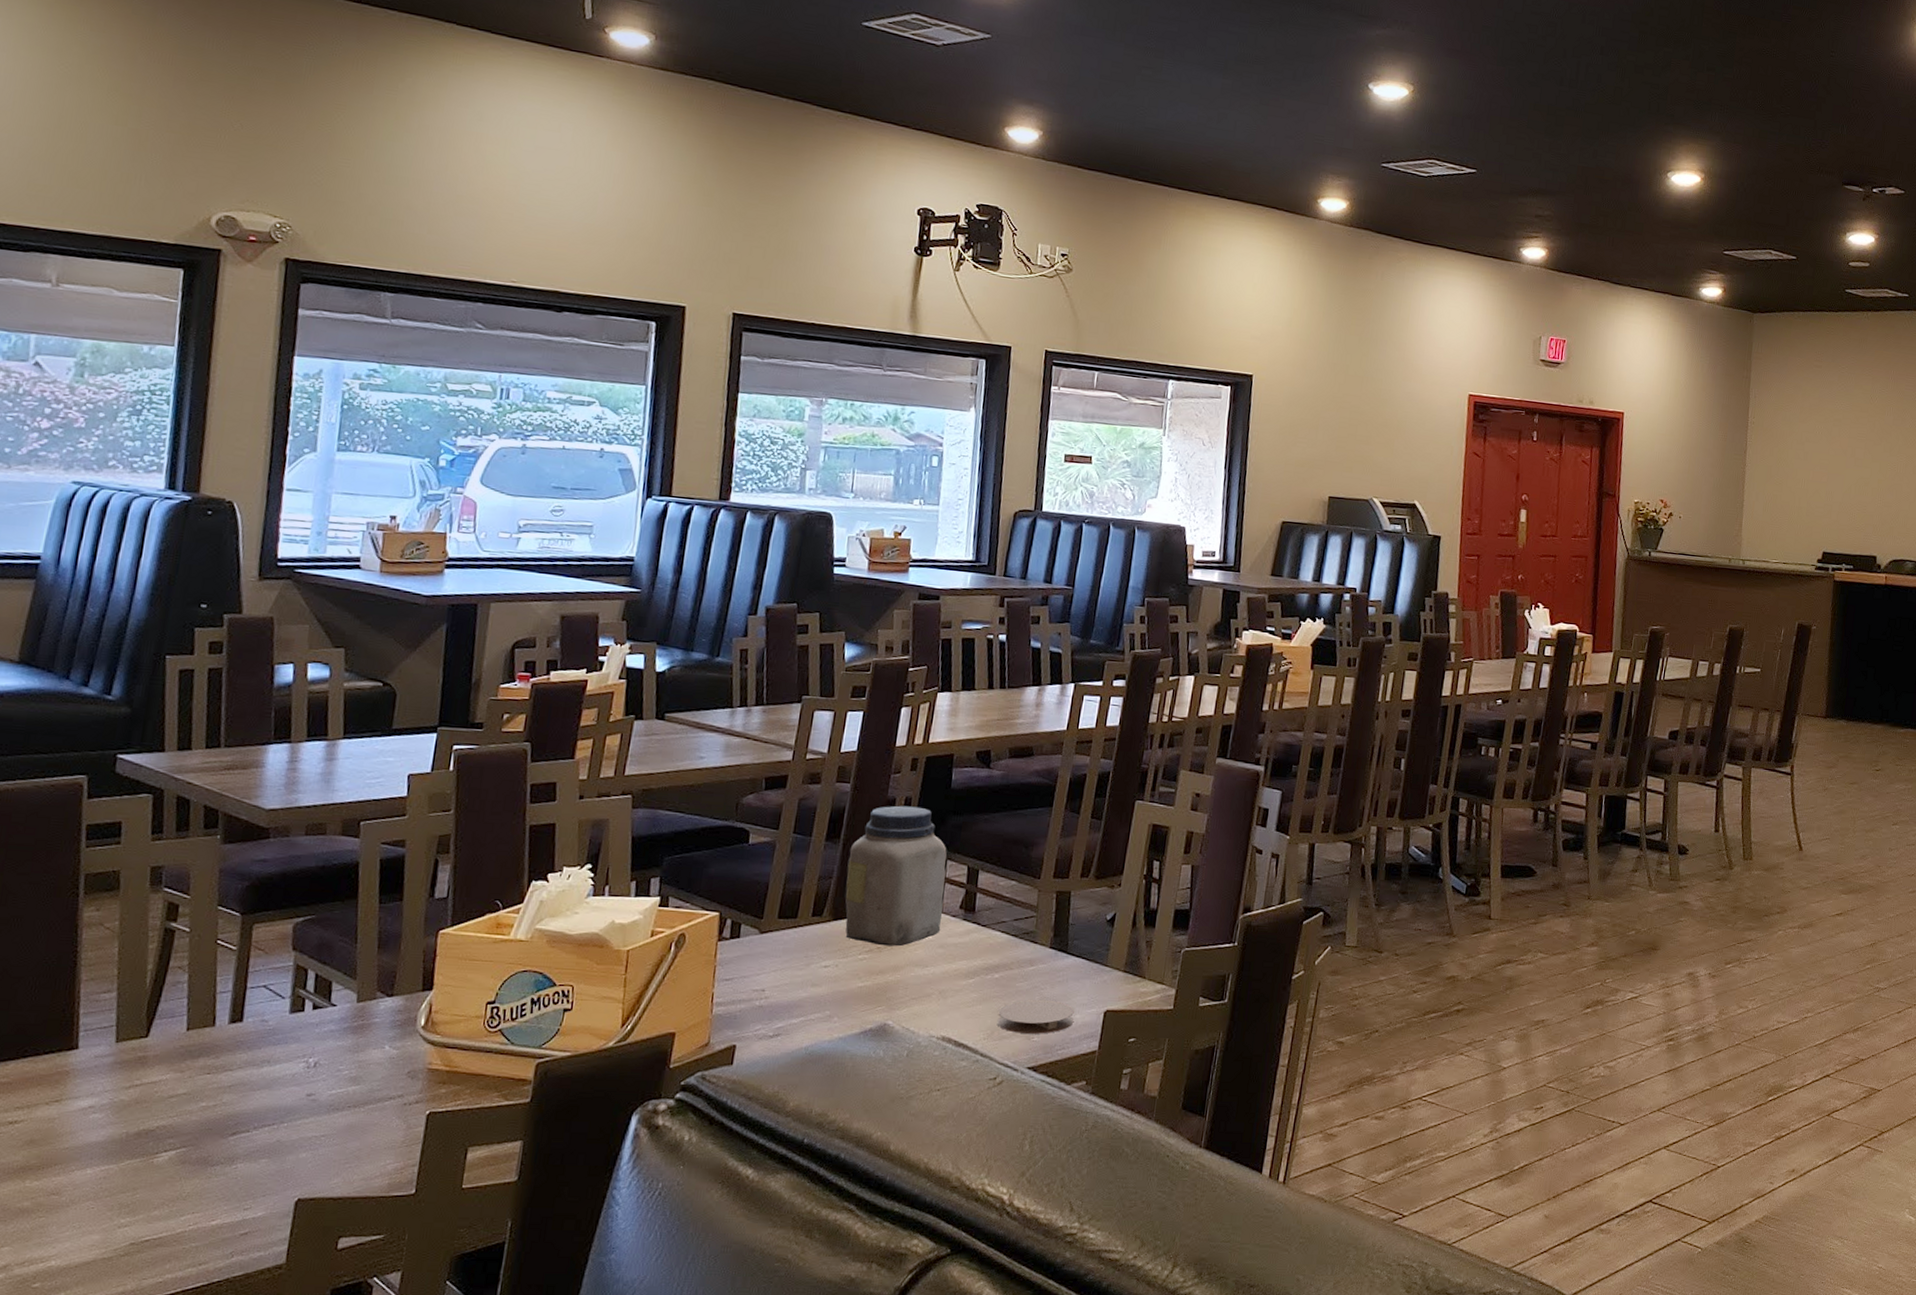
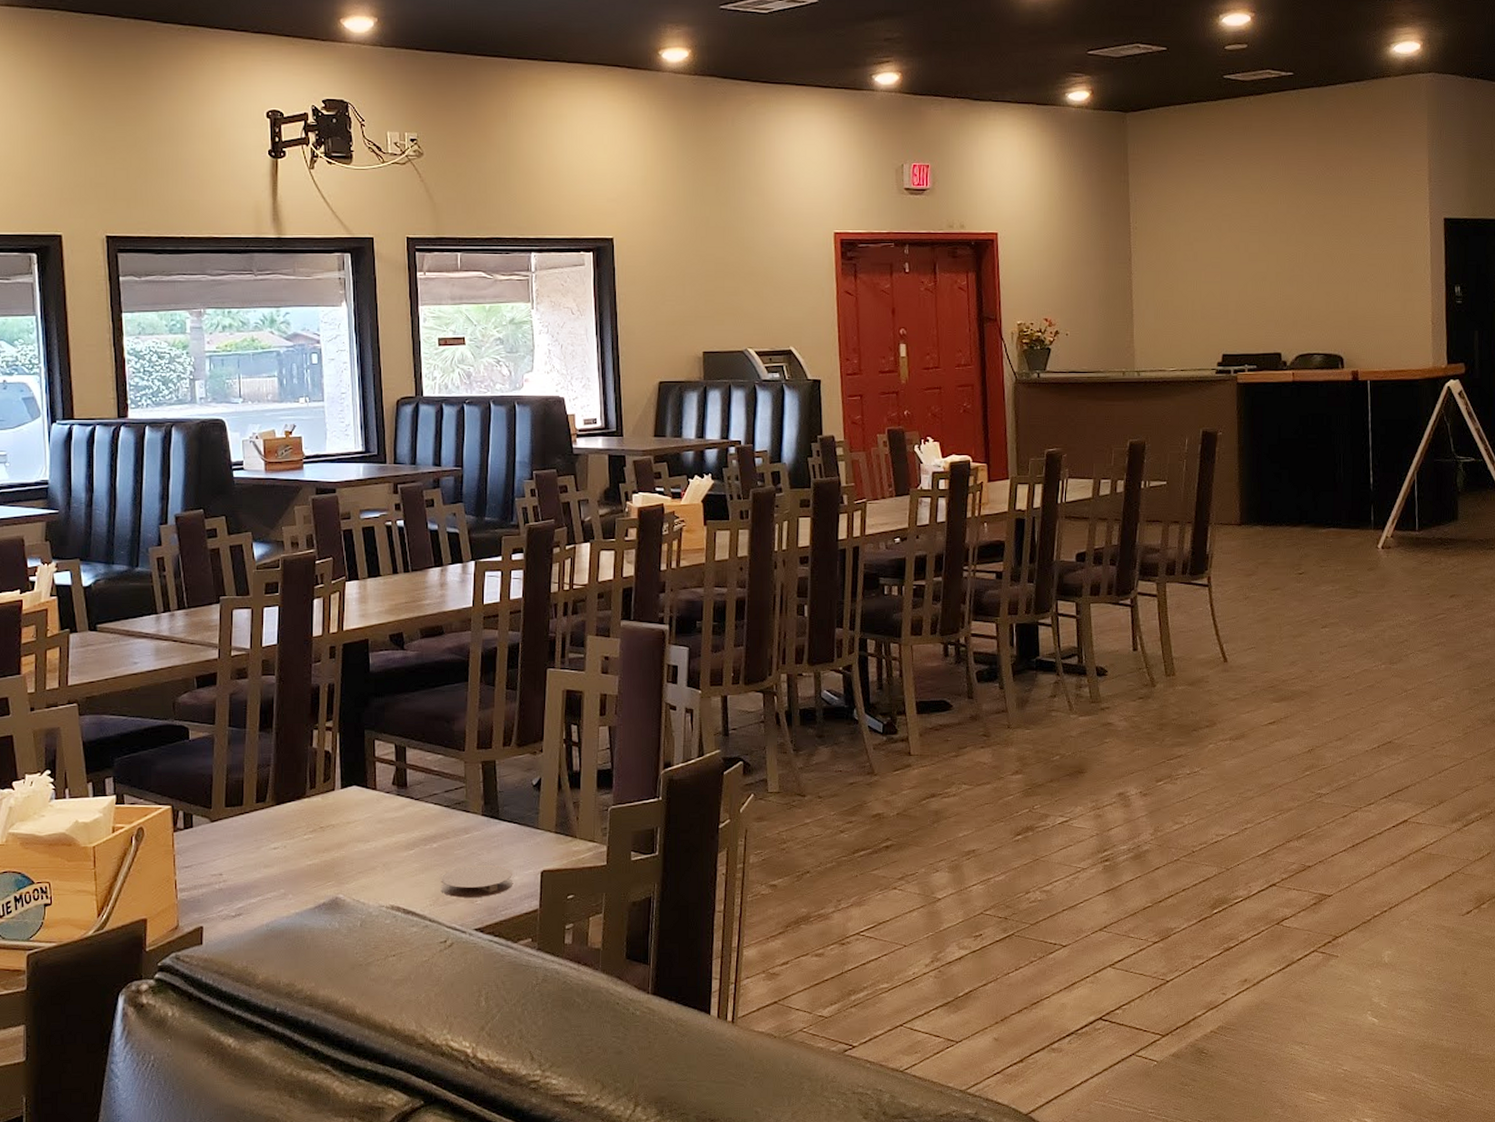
jar: present [845,805,947,947] -> none [283,692,377,825]

